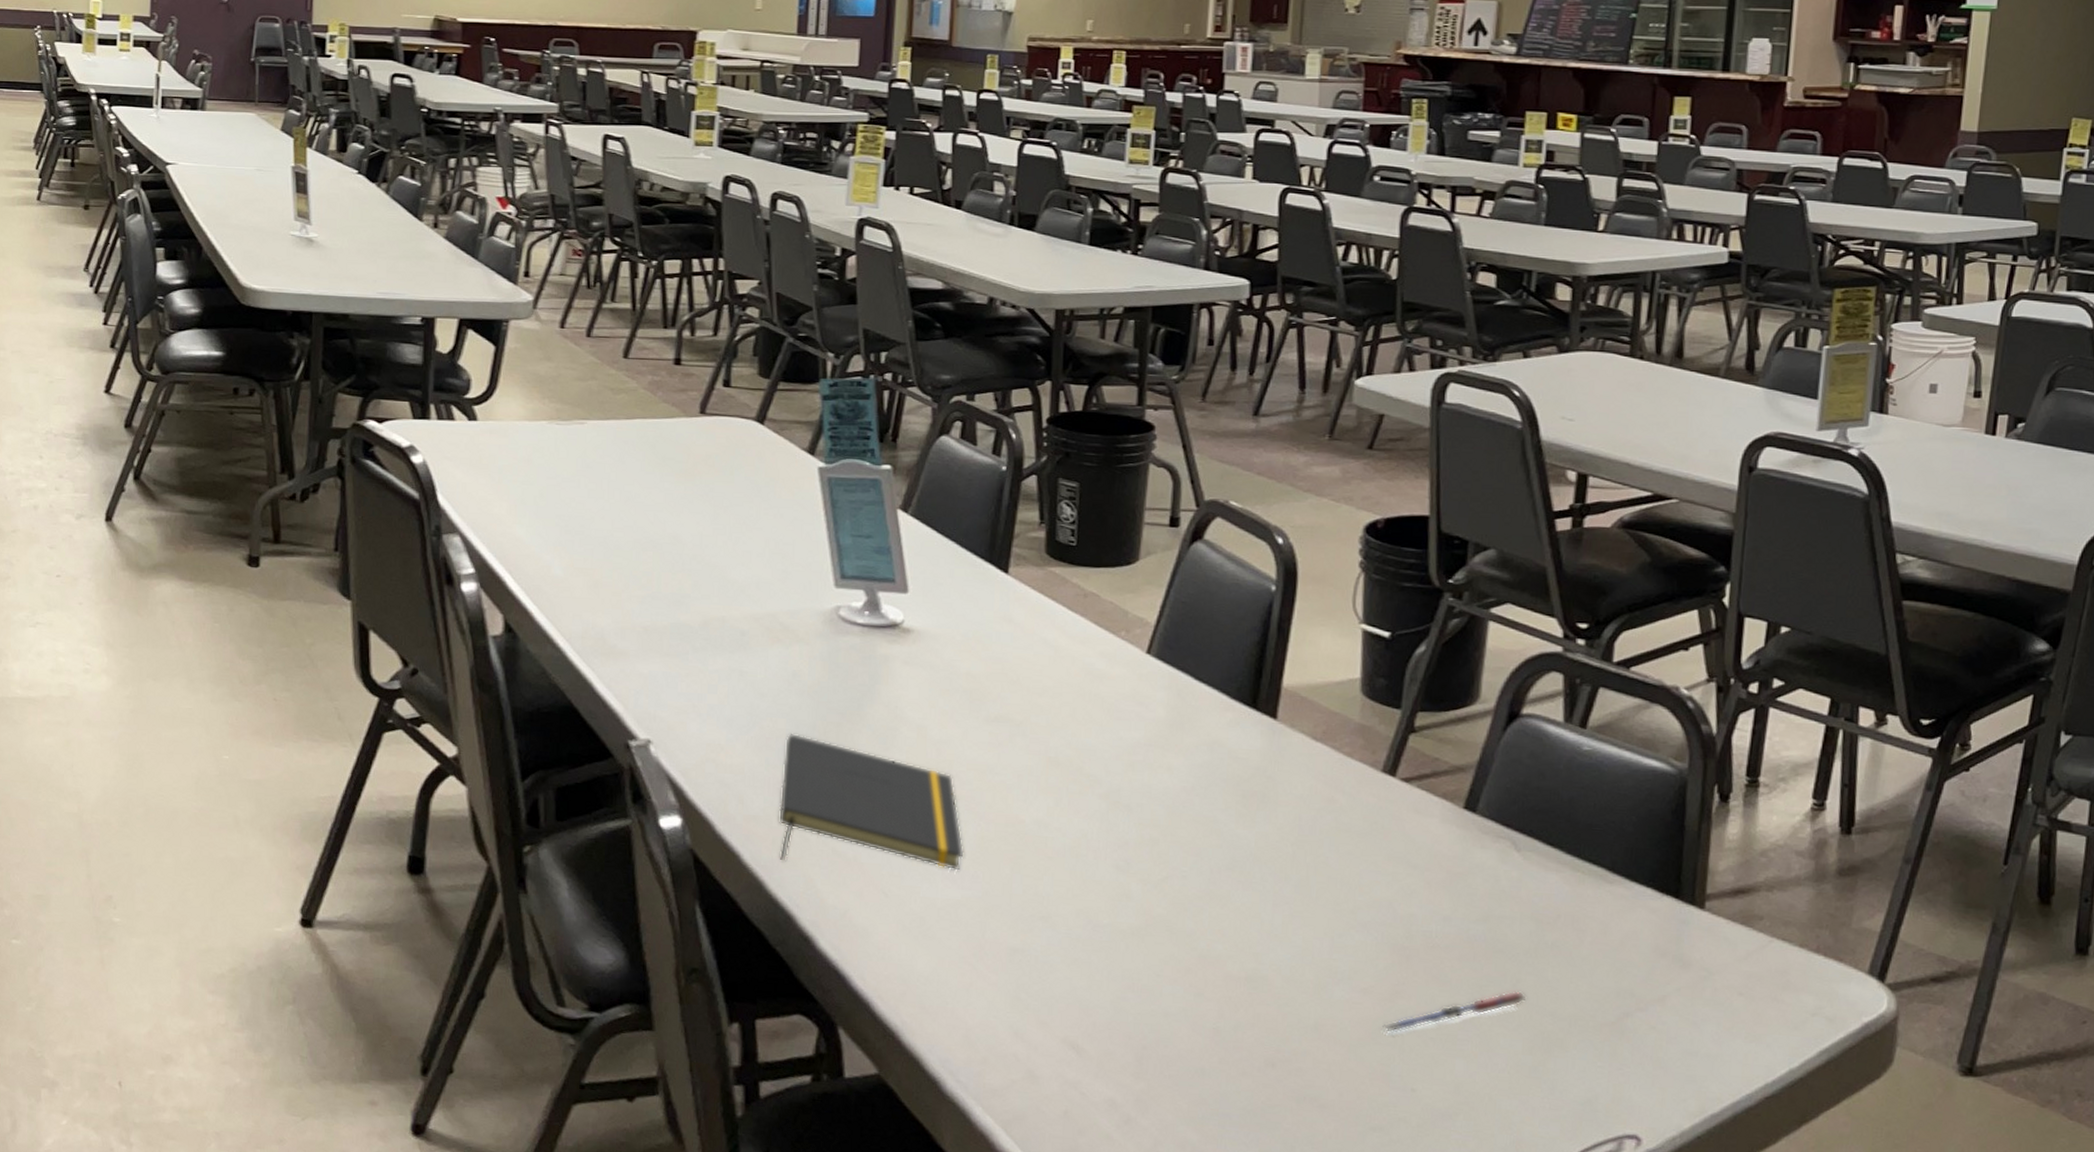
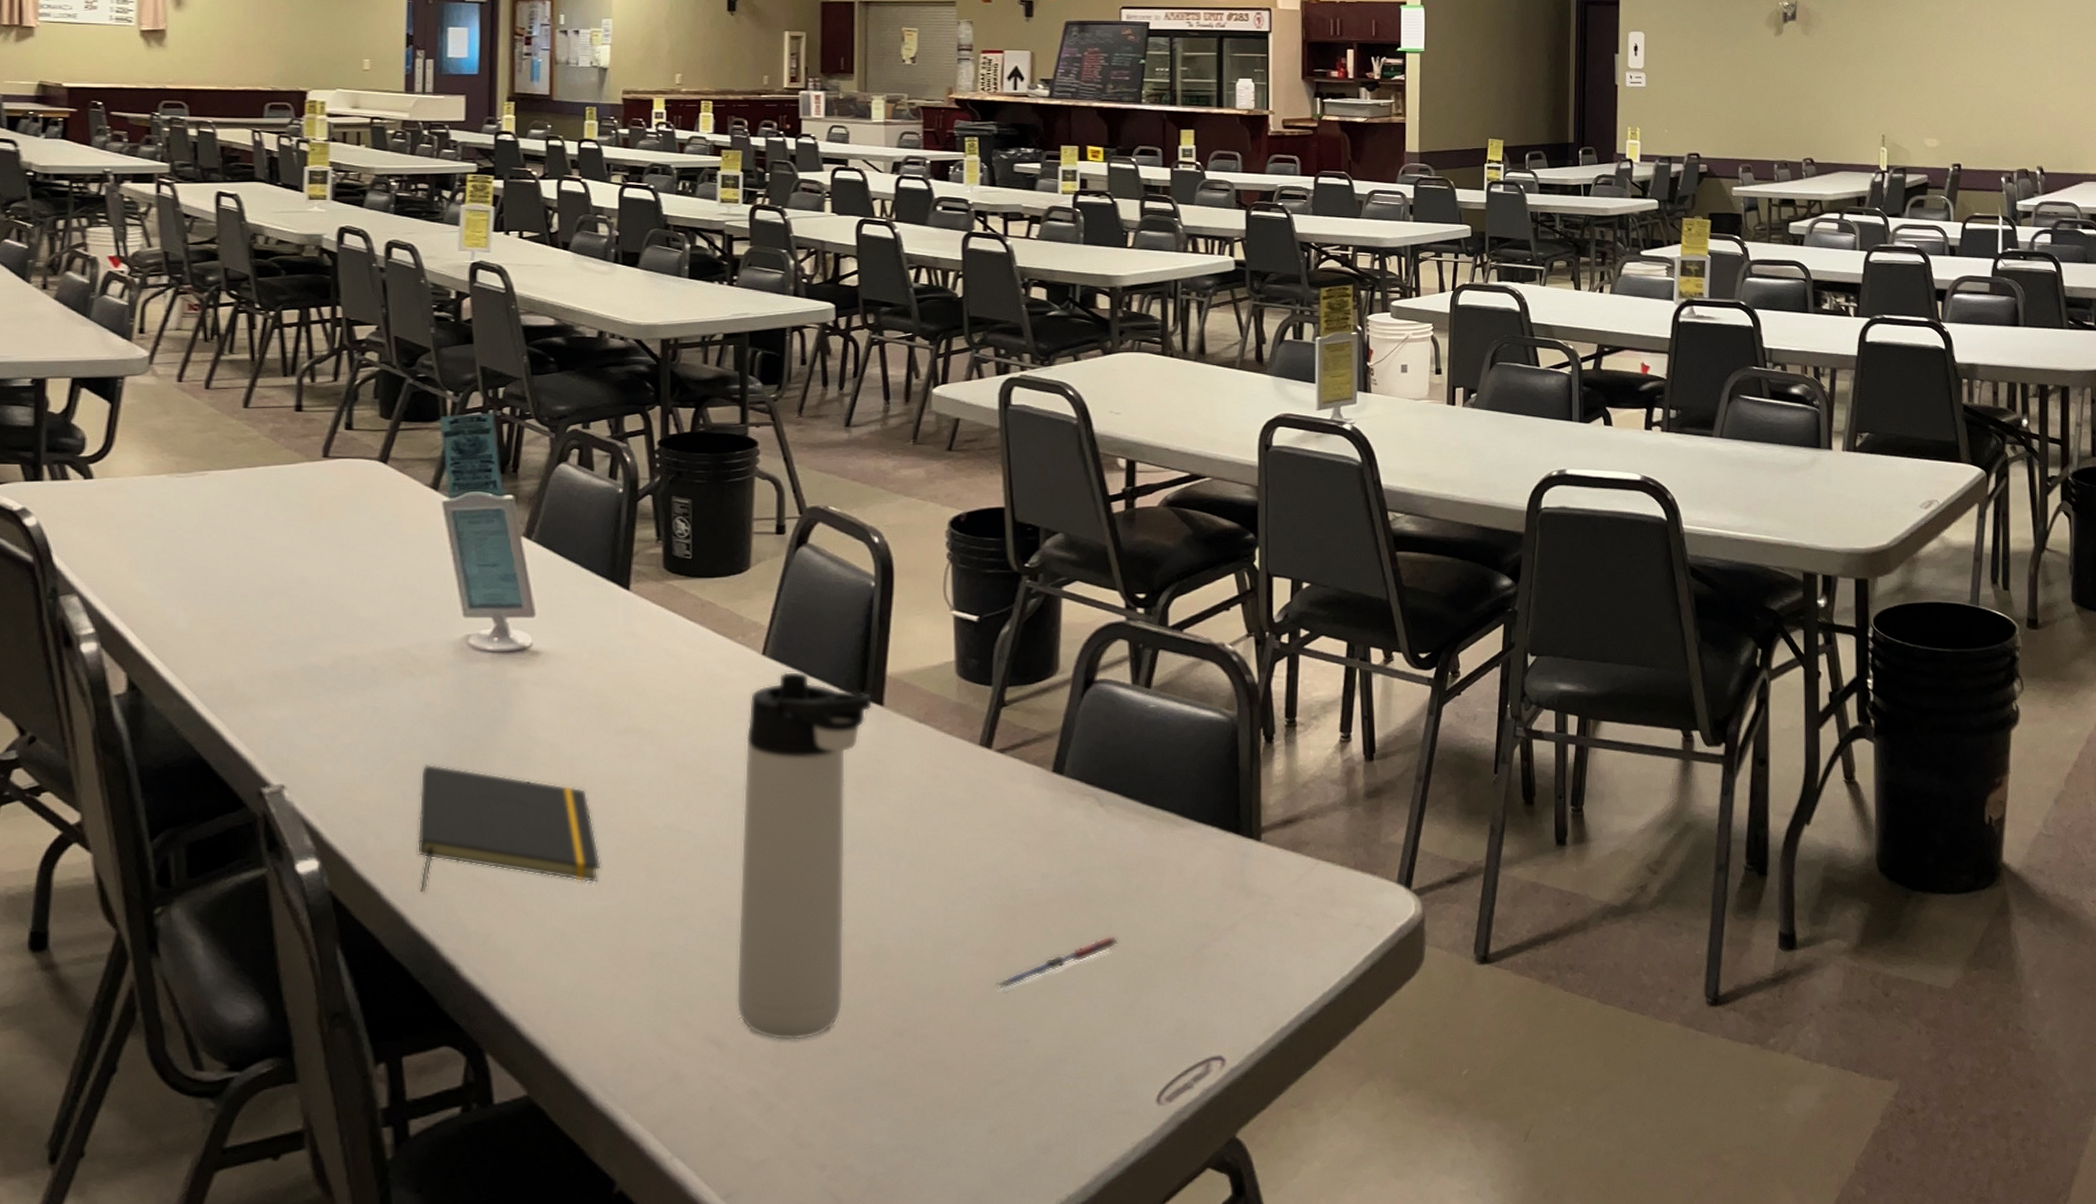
thermos bottle: none [1098,673,1266,1057] -> present [736,671,873,1041]

